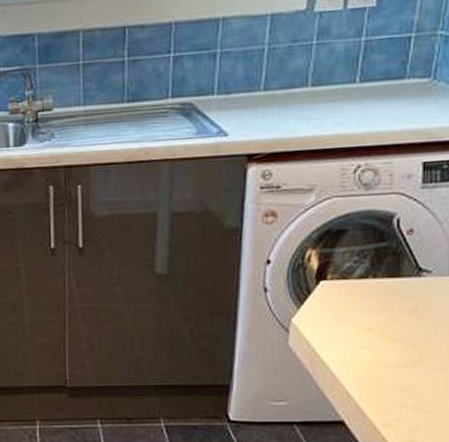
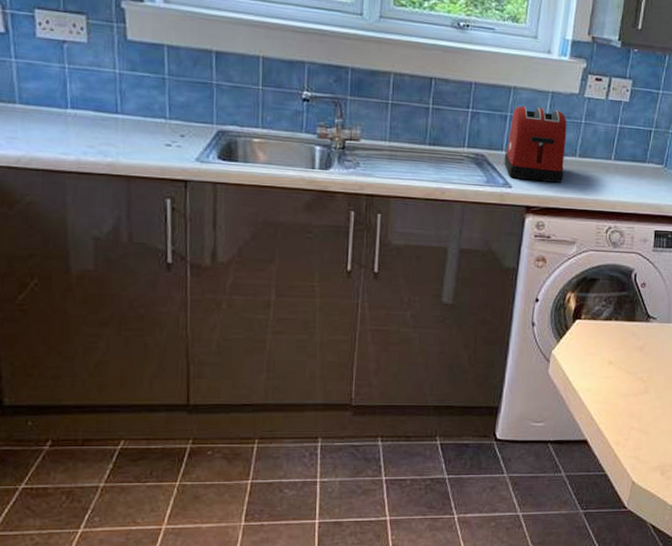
toaster: none [216,35,294,125] -> present [504,106,567,183]

